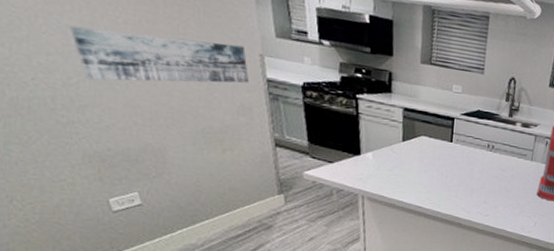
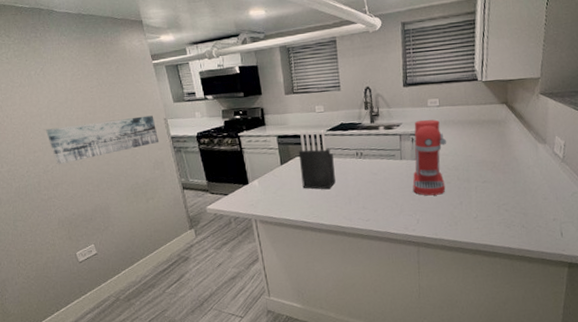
knife block: none [423,108,463,178] -> present [298,130,336,190]

